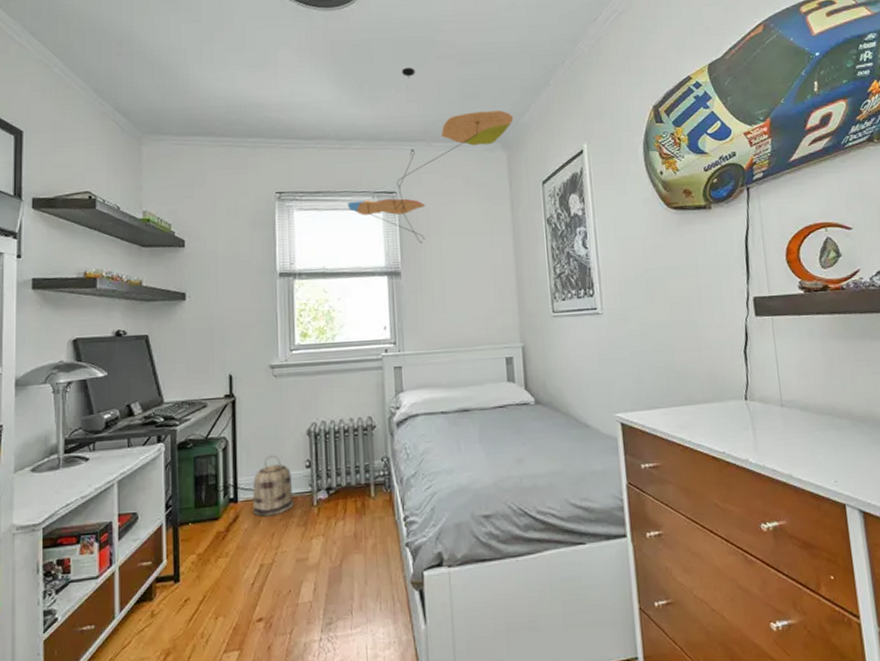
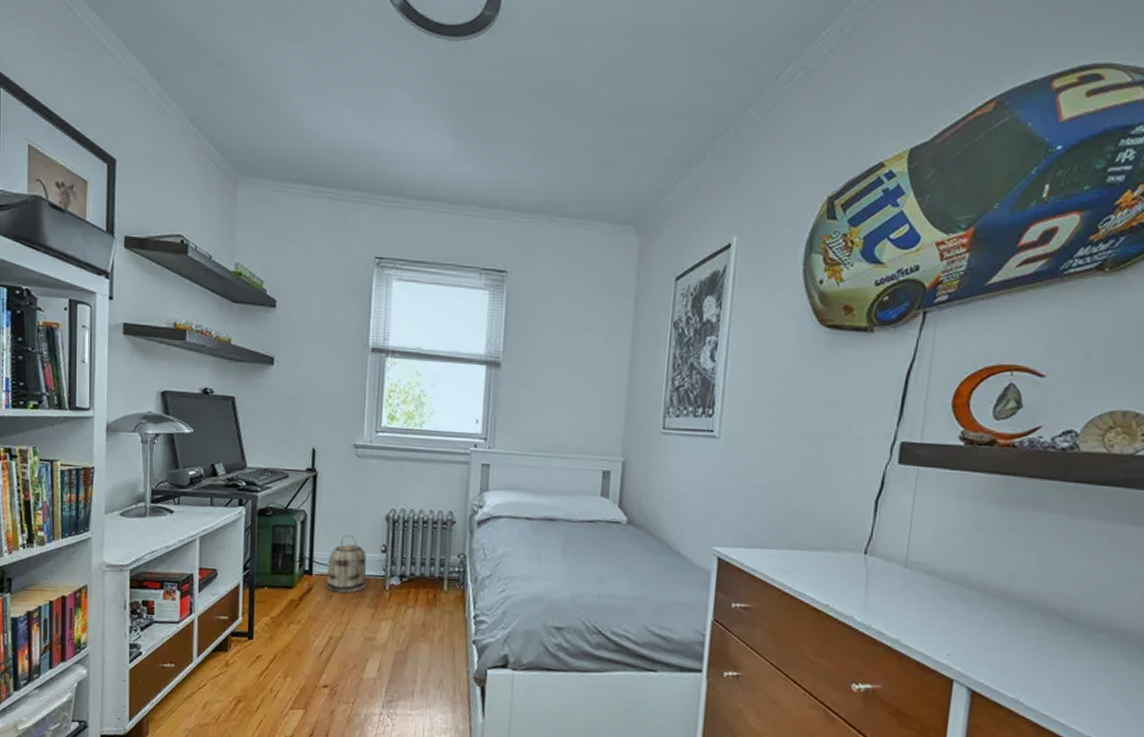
ceiling mobile: present [347,67,514,244] -> none [451,120,655,334]

